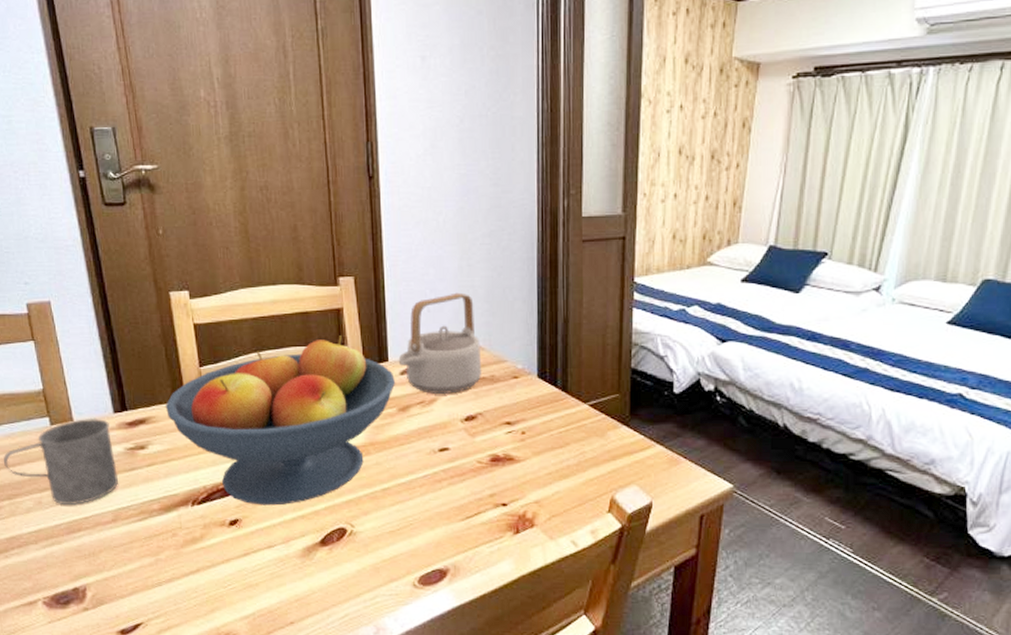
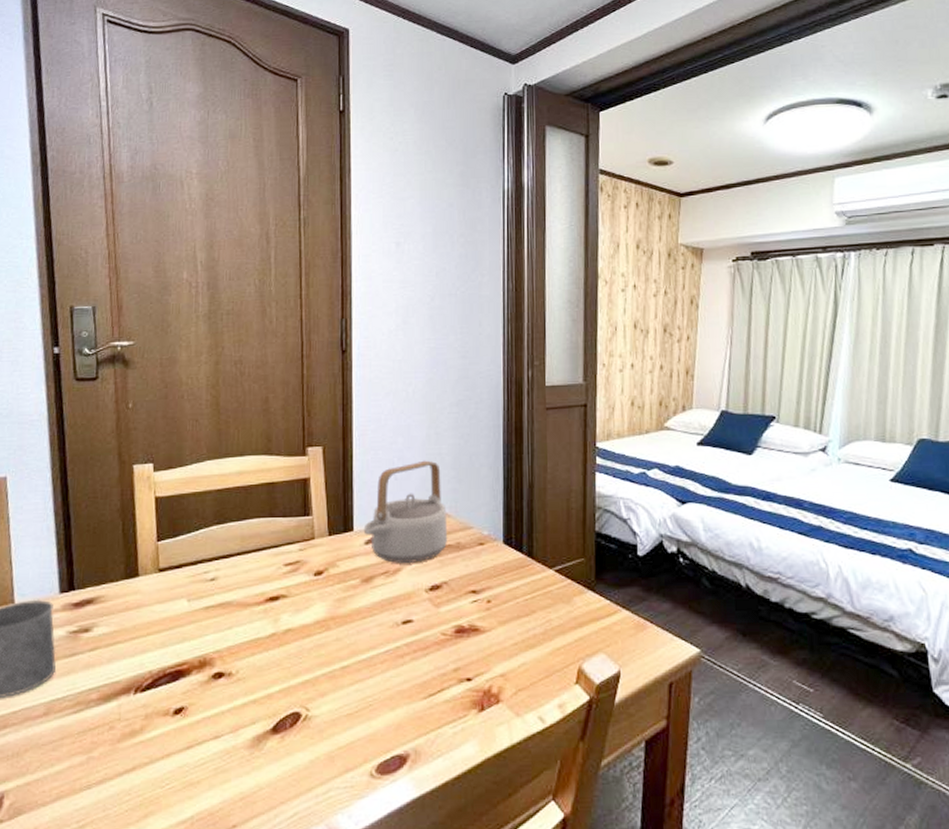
fruit bowl: present [165,335,396,506] -> none [116,505,360,690]

